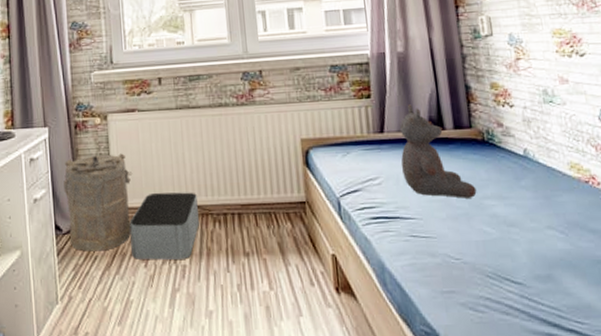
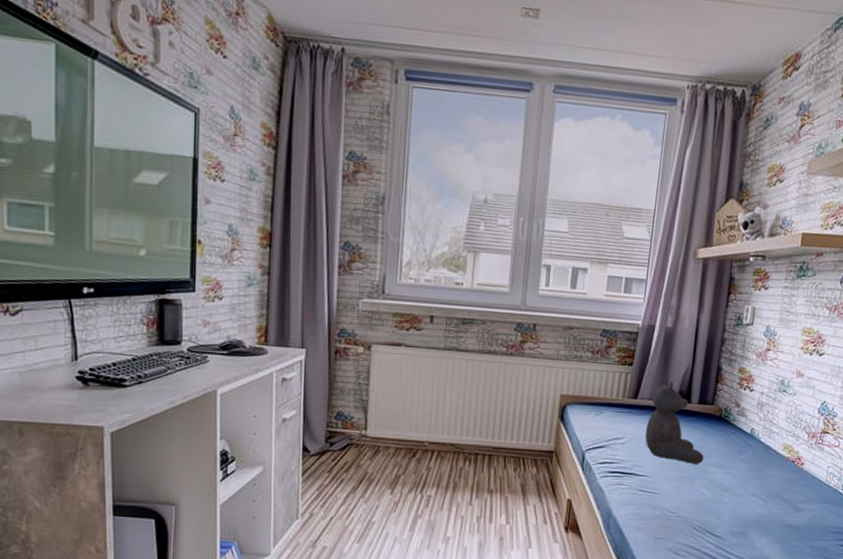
laundry hamper: present [63,153,133,252] -> none [316,383,391,475]
storage bin: present [129,192,199,260] -> none [379,426,452,490]

